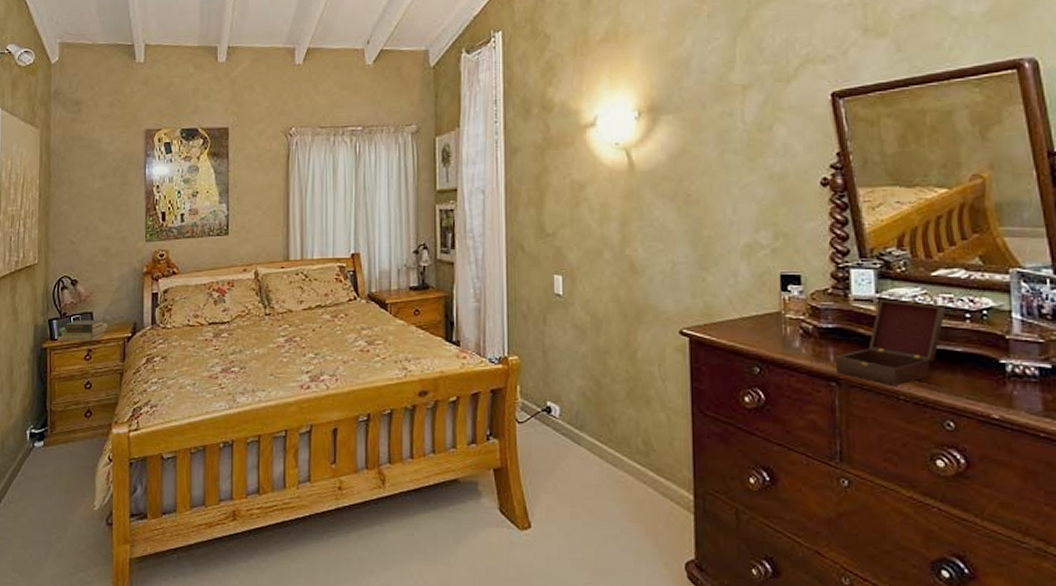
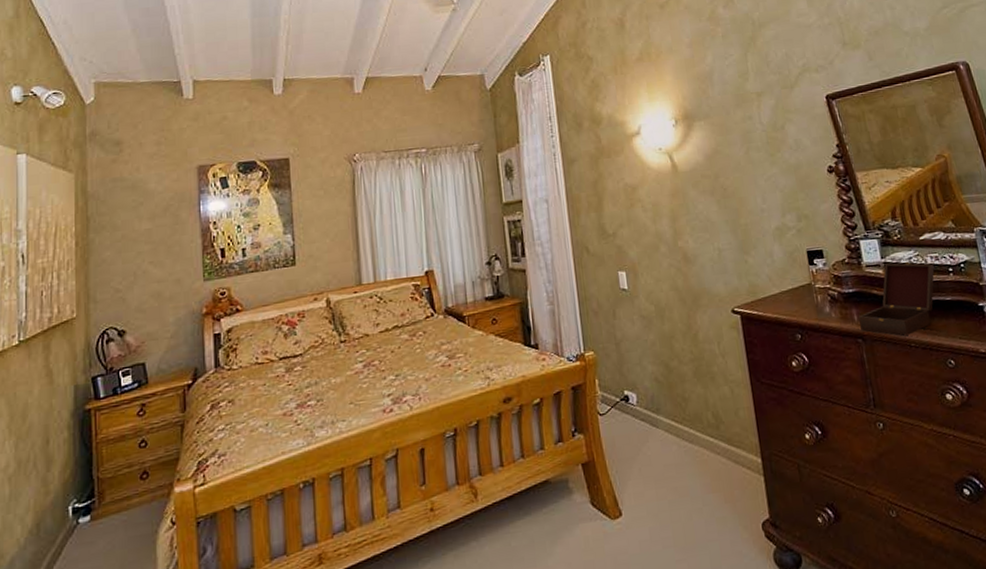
books: present [57,319,108,342] -> none [104,369,164,401]

